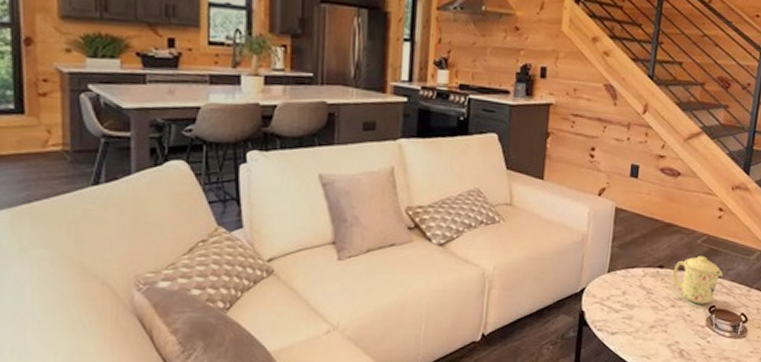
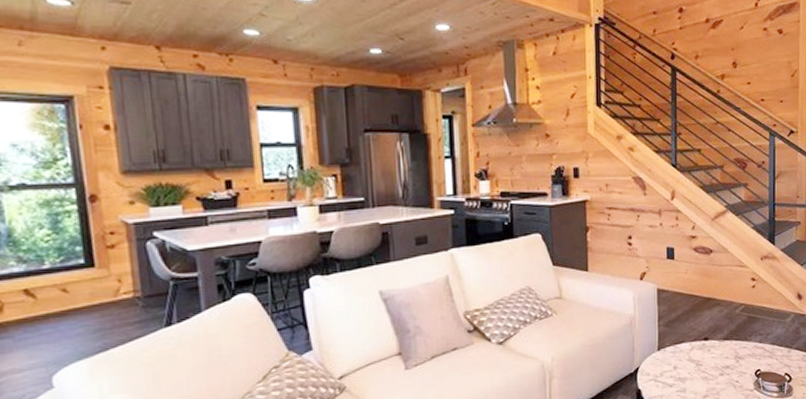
mug: present [672,256,723,304] -> none [717,324,763,370]

